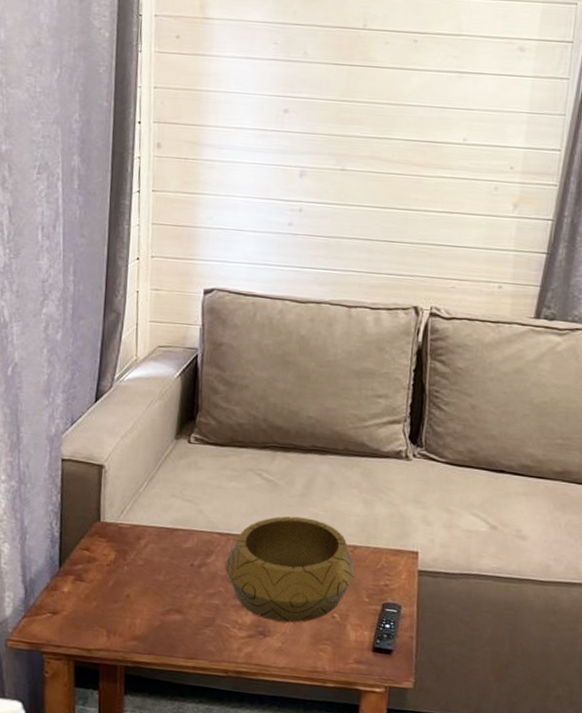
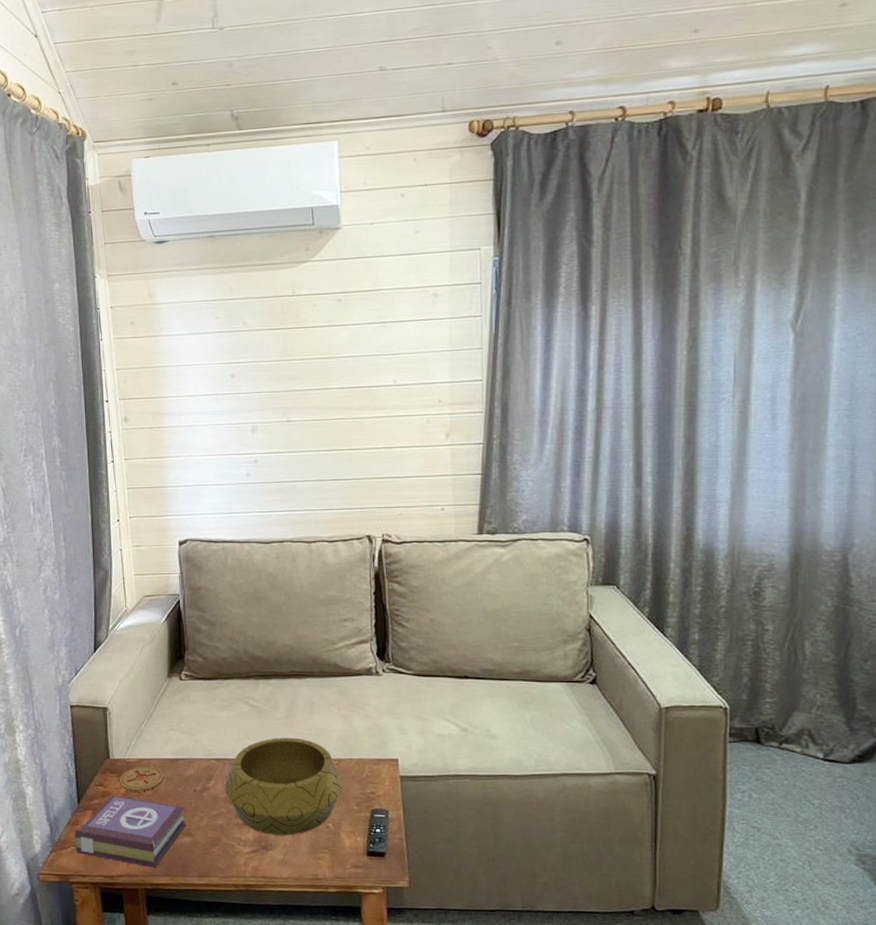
book: none [51,561,179,645] -> present [74,795,187,868]
coaster: none [107,533,159,561] -> present [119,766,163,792]

